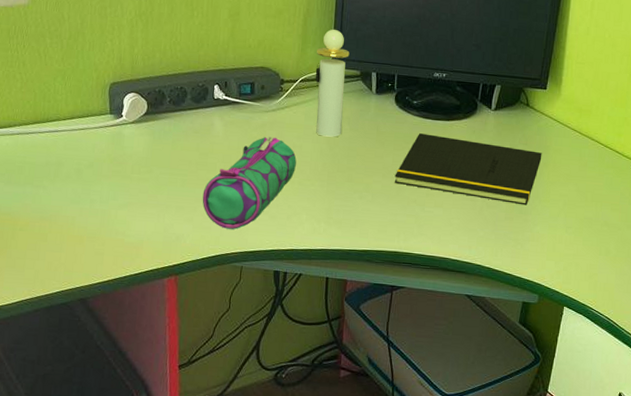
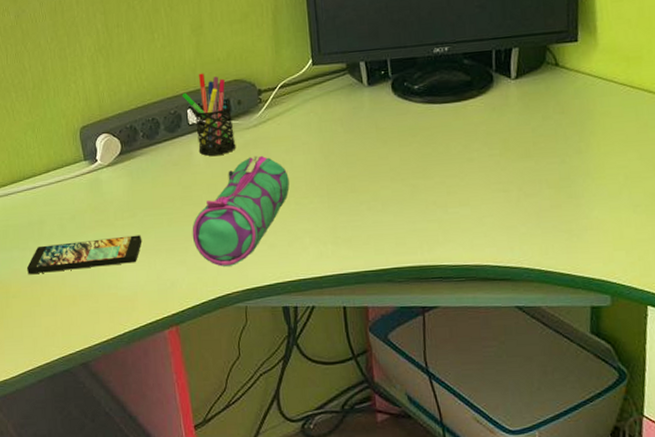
smartphone: none [37,186,155,215] -> present [26,235,142,274]
pen holder: none [211,55,255,131] -> present [181,73,236,156]
perfume bottle: present [315,29,350,137] -> none [293,21,336,145]
notepad: present [394,133,542,206] -> none [405,119,586,188]

